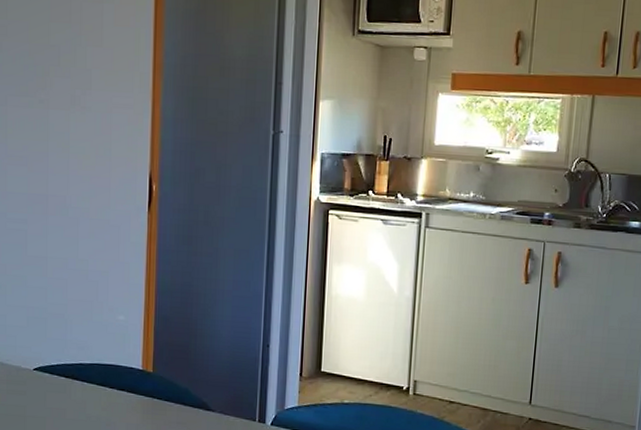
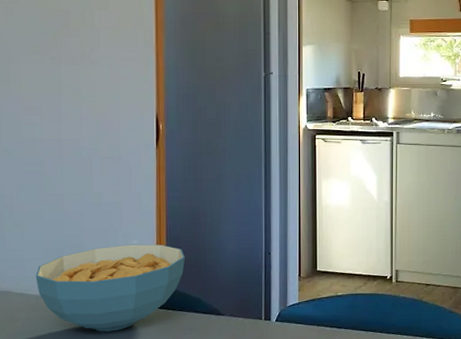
cereal bowl: none [16,320,174,416] -> present [35,244,185,332]

